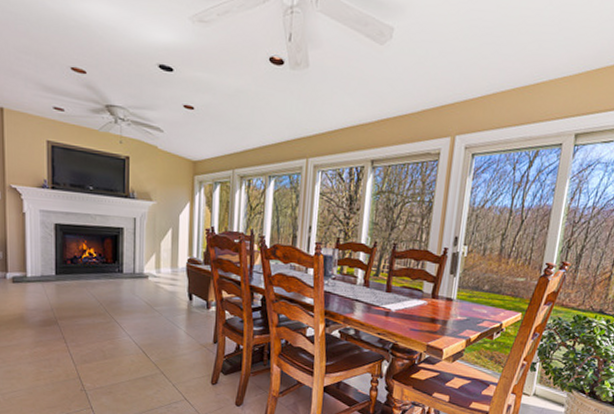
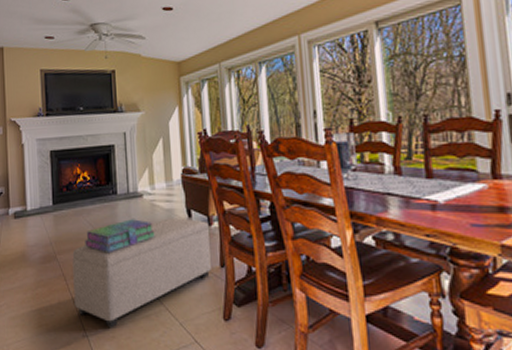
ottoman: none [74,299,207,385] -> present [72,218,211,329]
stack of books: none [87,296,157,324] -> present [85,219,155,254]

